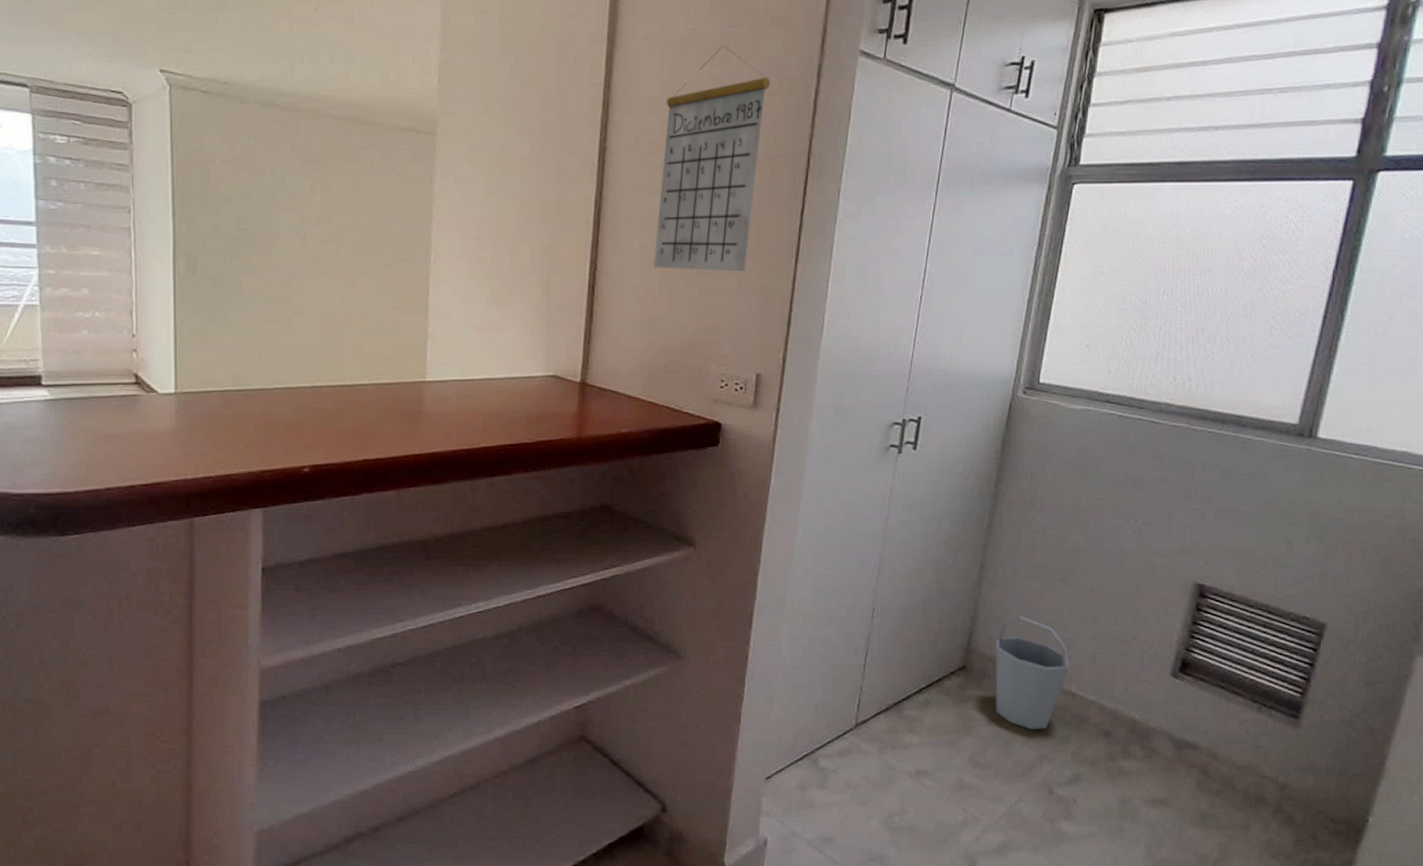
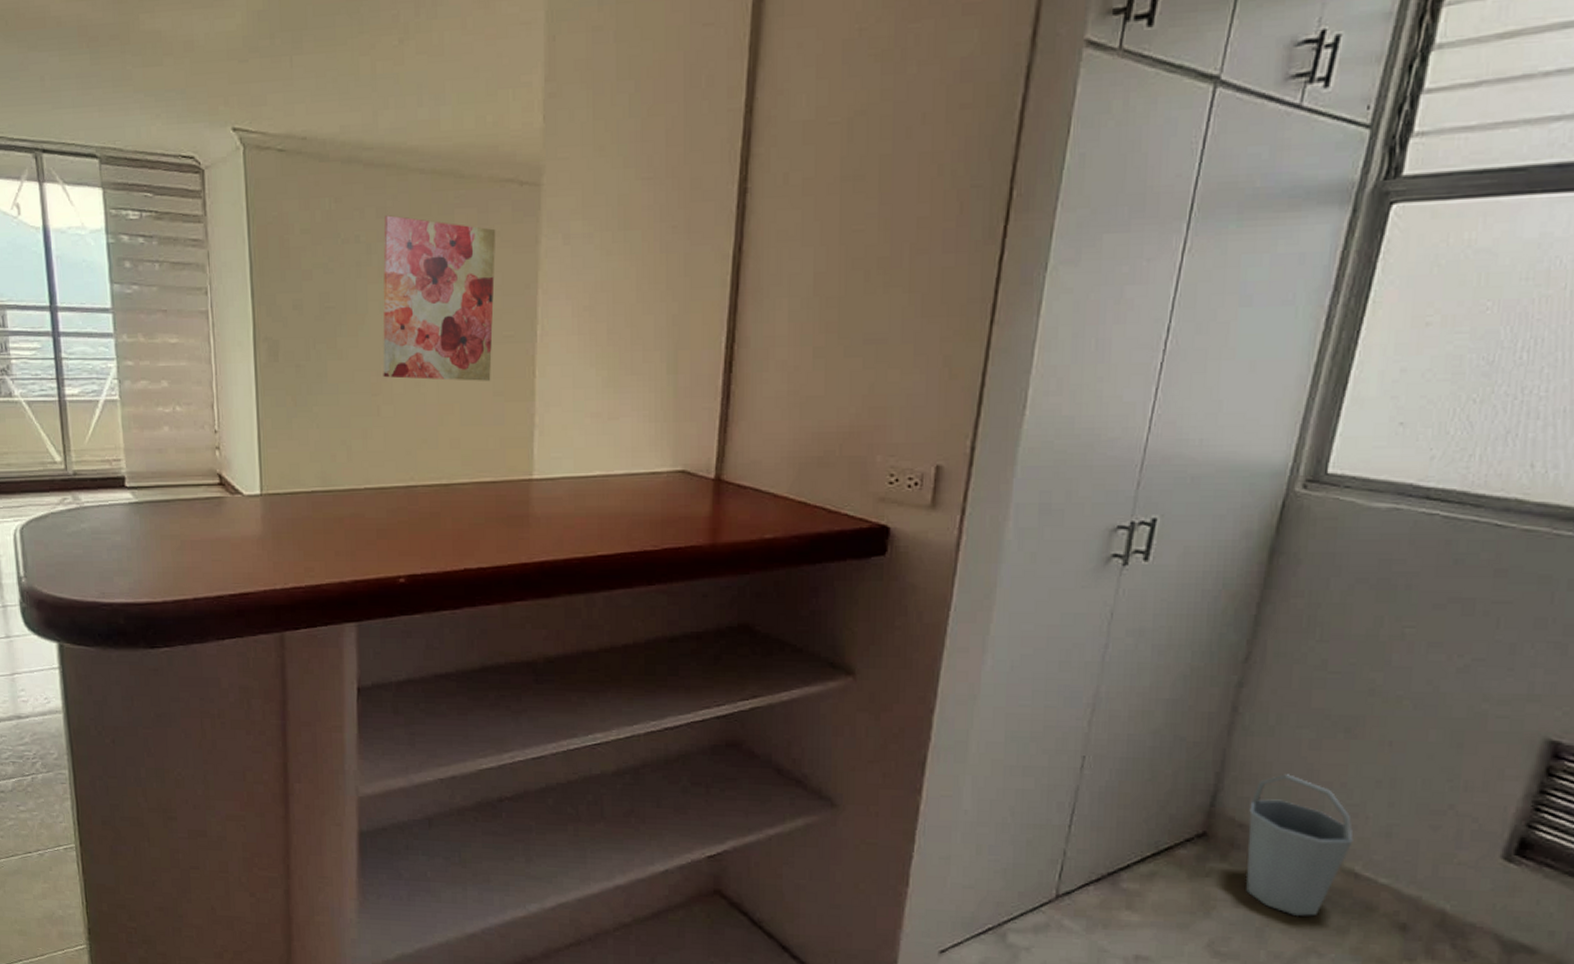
wall art: none [293,152,397,297] -> present [382,215,496,381]
calendar: present [654,46,770,272] -> none [806,48,961,339]

